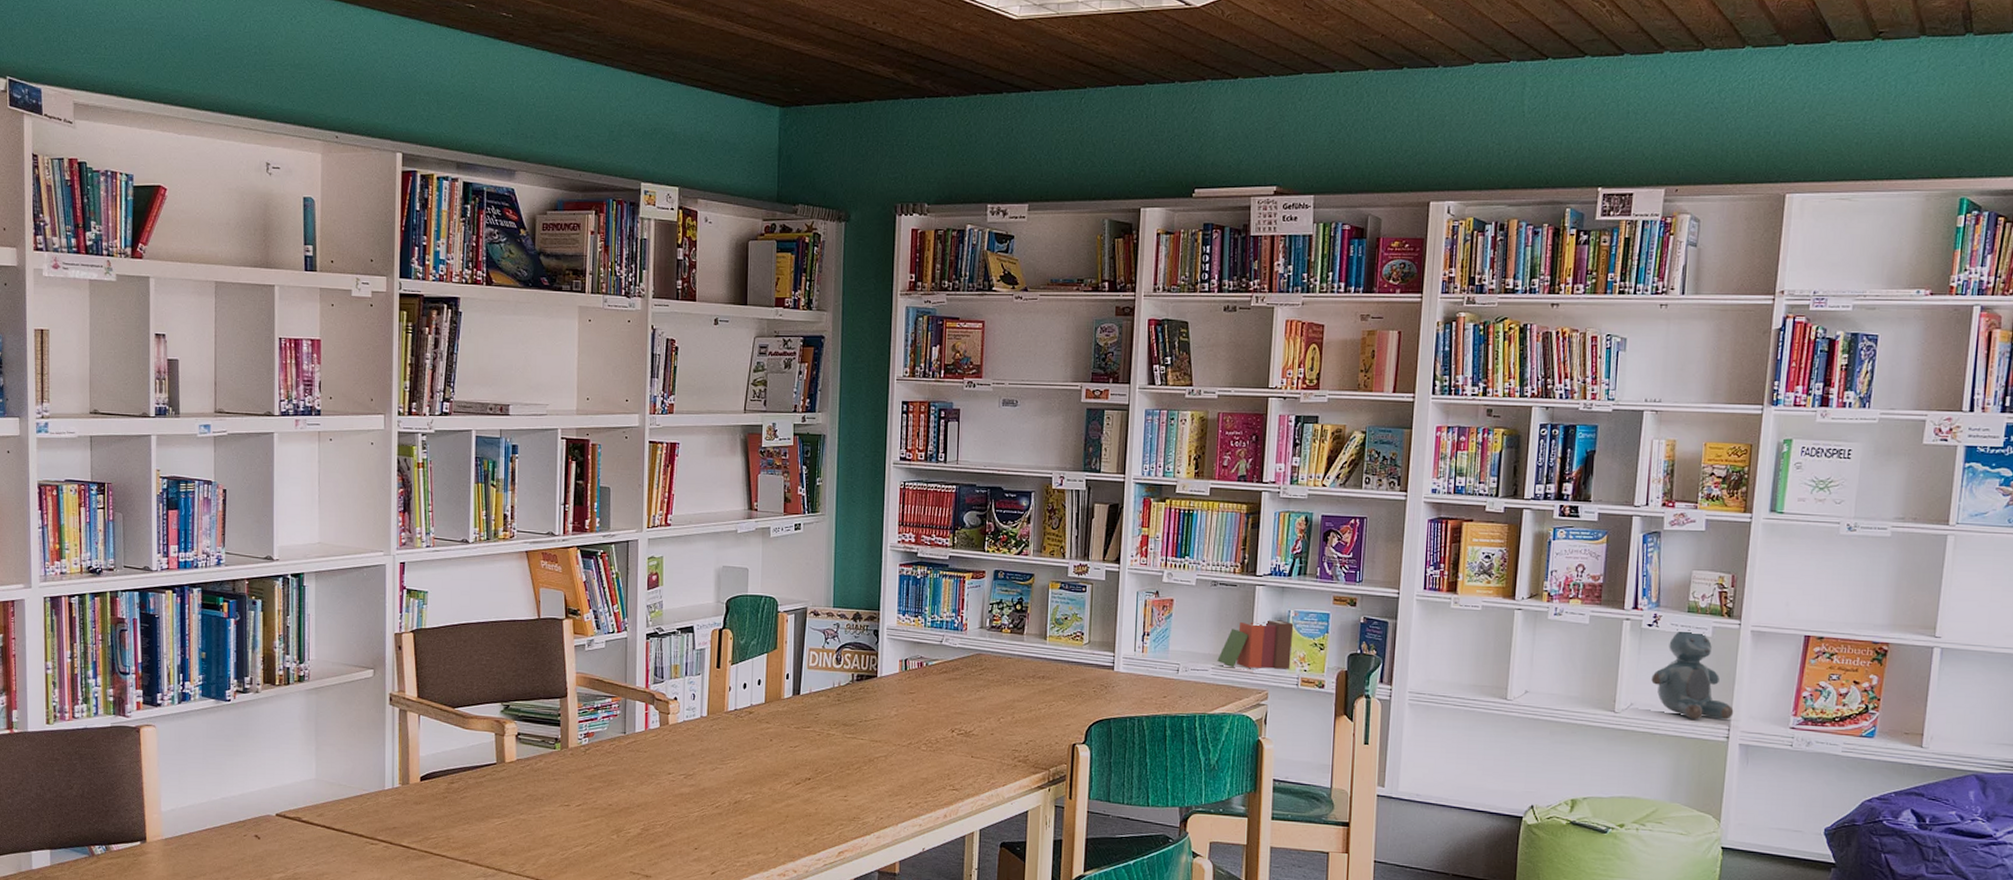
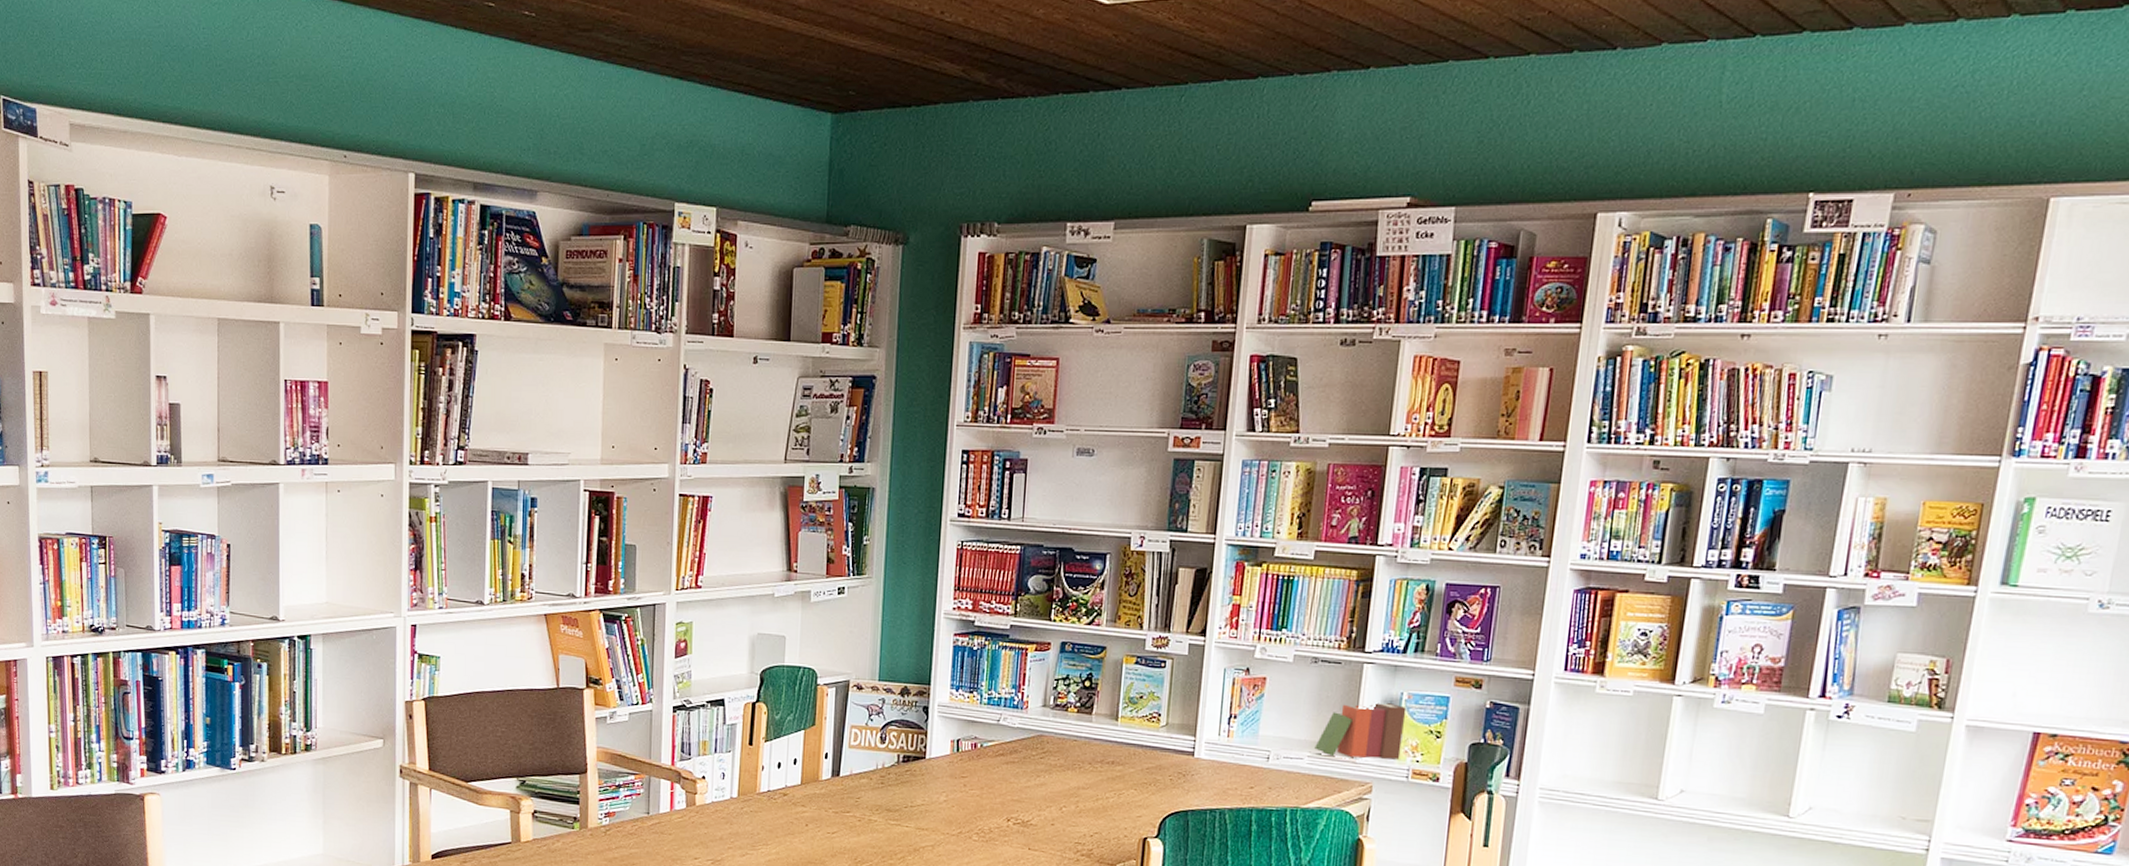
stuffed animal: present [1651,629,1734,720] -> none [1836,722,1937,829]

